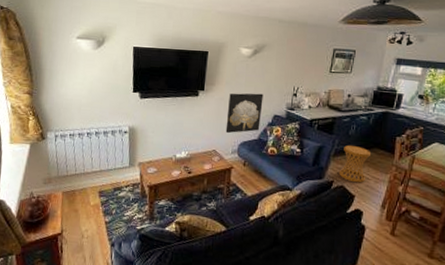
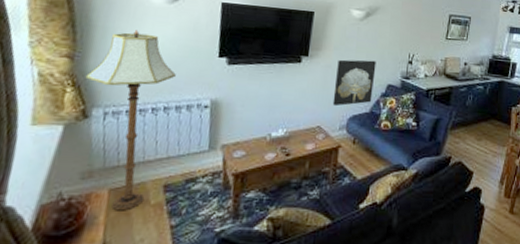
floor lamp: none [41,72,102,209] -> present [85,30,176,211]
side table: present [338,145,372,183] -> none [456,116,489,158]

